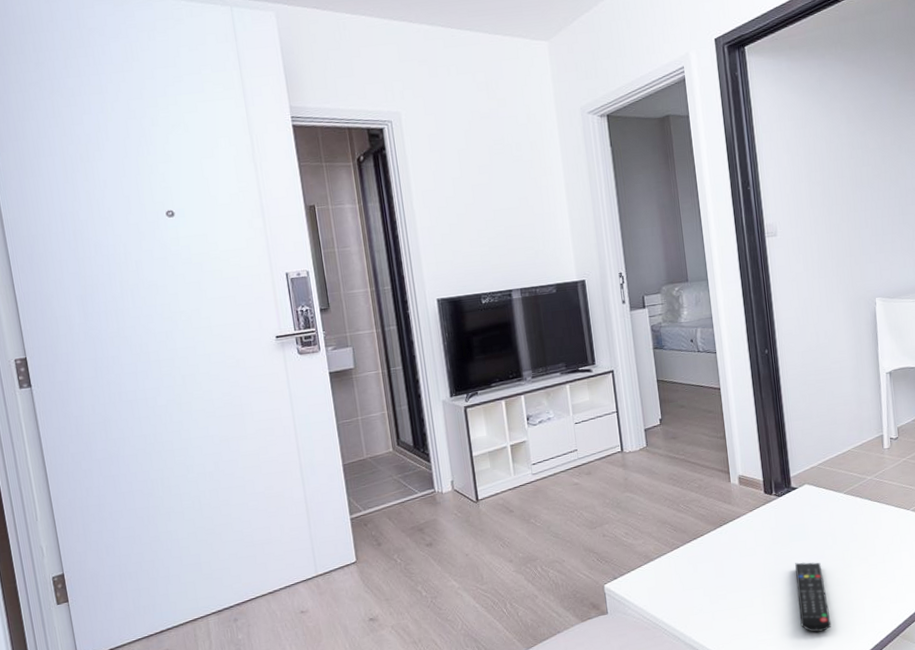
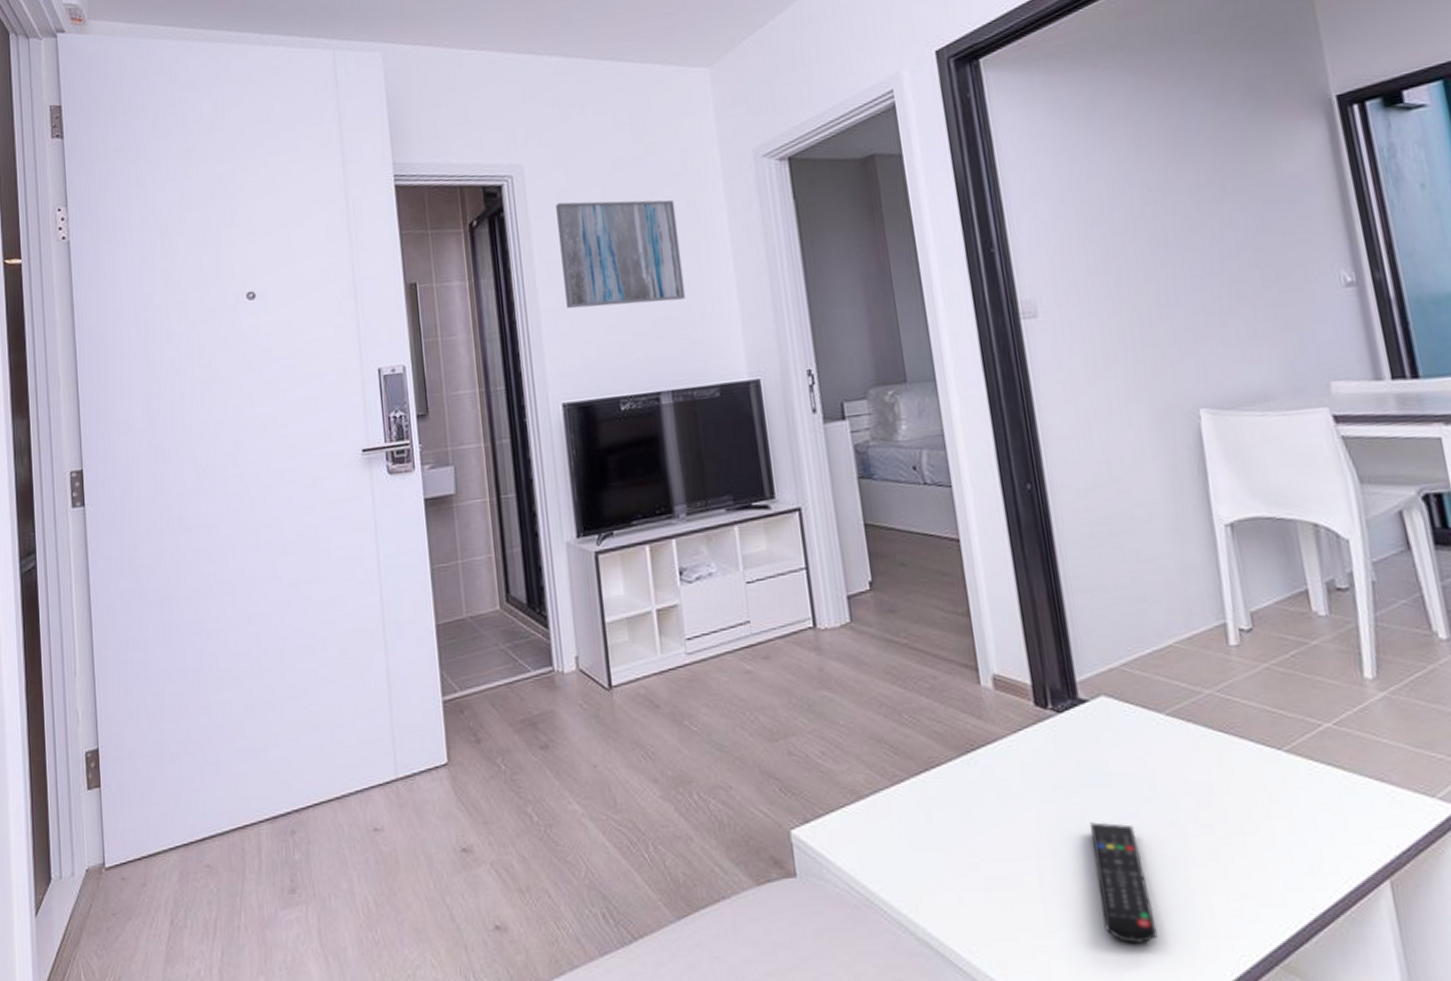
wall art: none [428,143,531,227] -> present [556,200,686,309]

